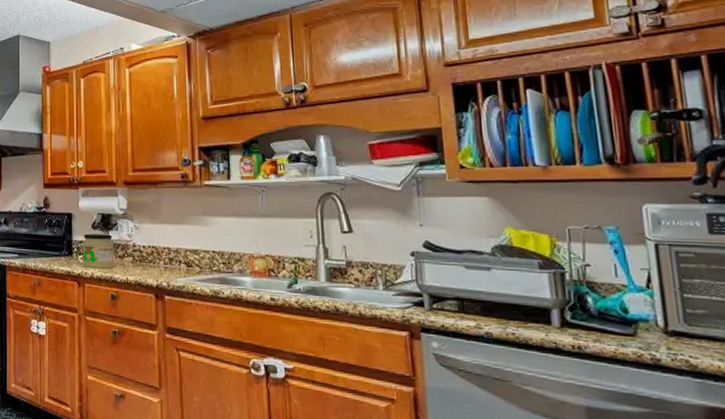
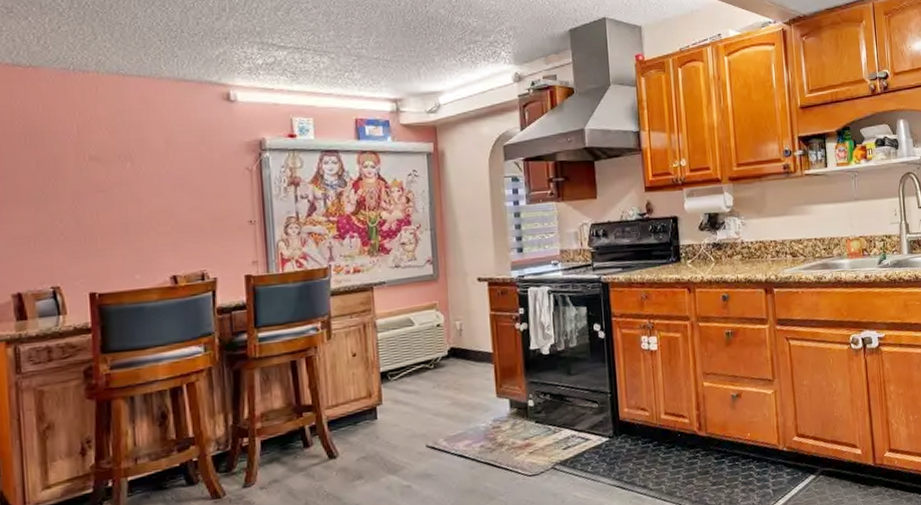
jar: present [82,233,115,270] -> none [690,234,725,273]

